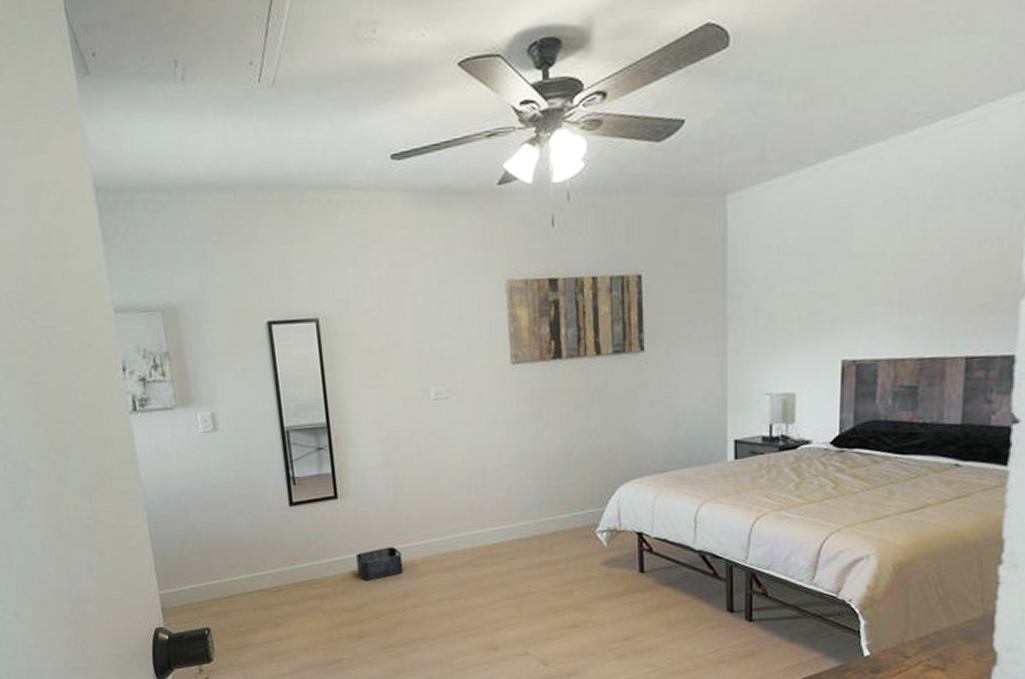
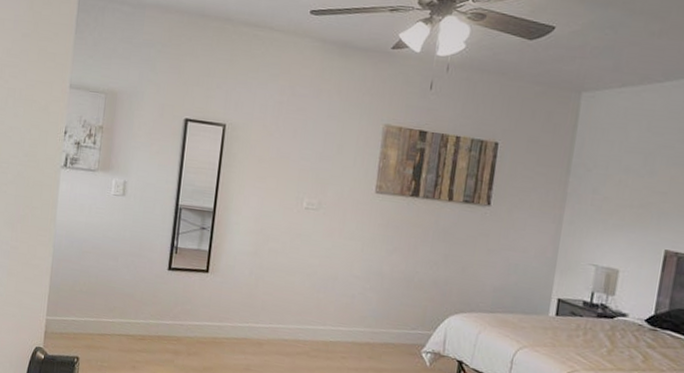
storage bin: present [356,547,403,581] -> none [211,322,251,349]

